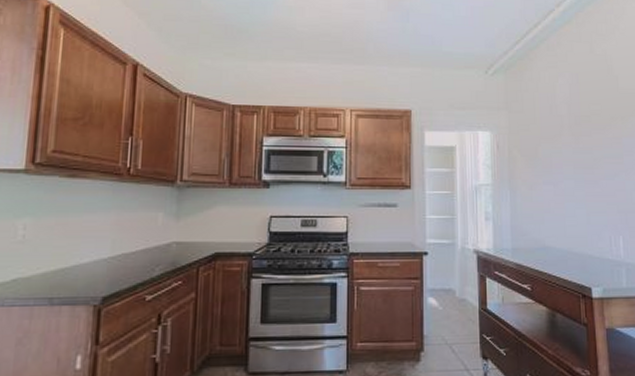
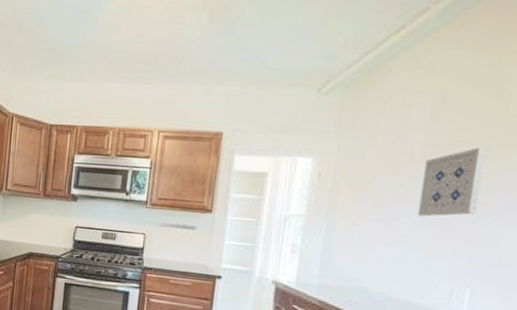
wall art: none [573,117,614,177] -> present [417,146,487,217]

